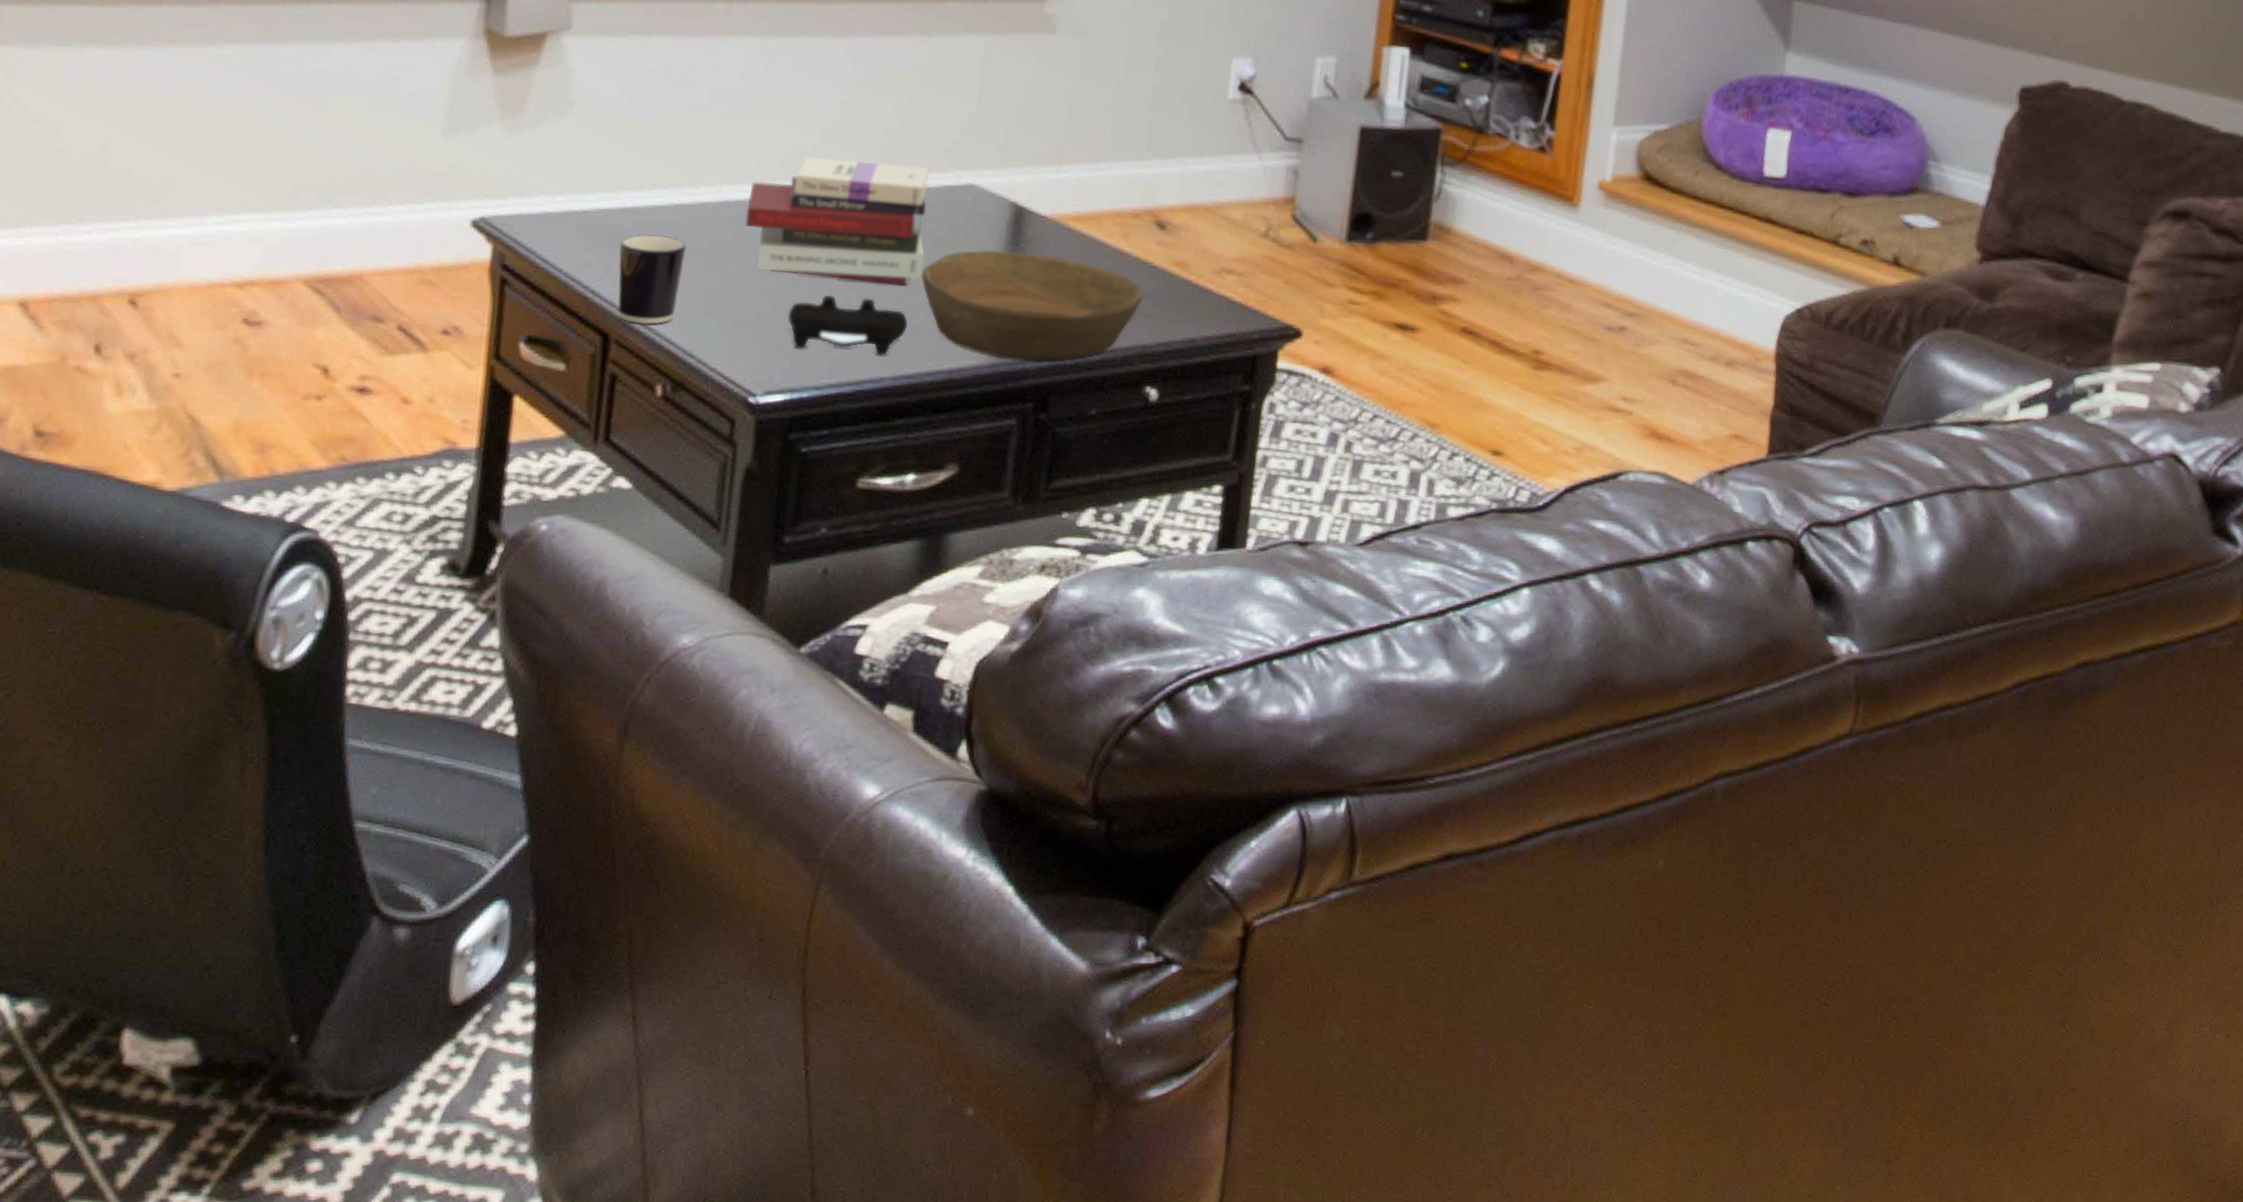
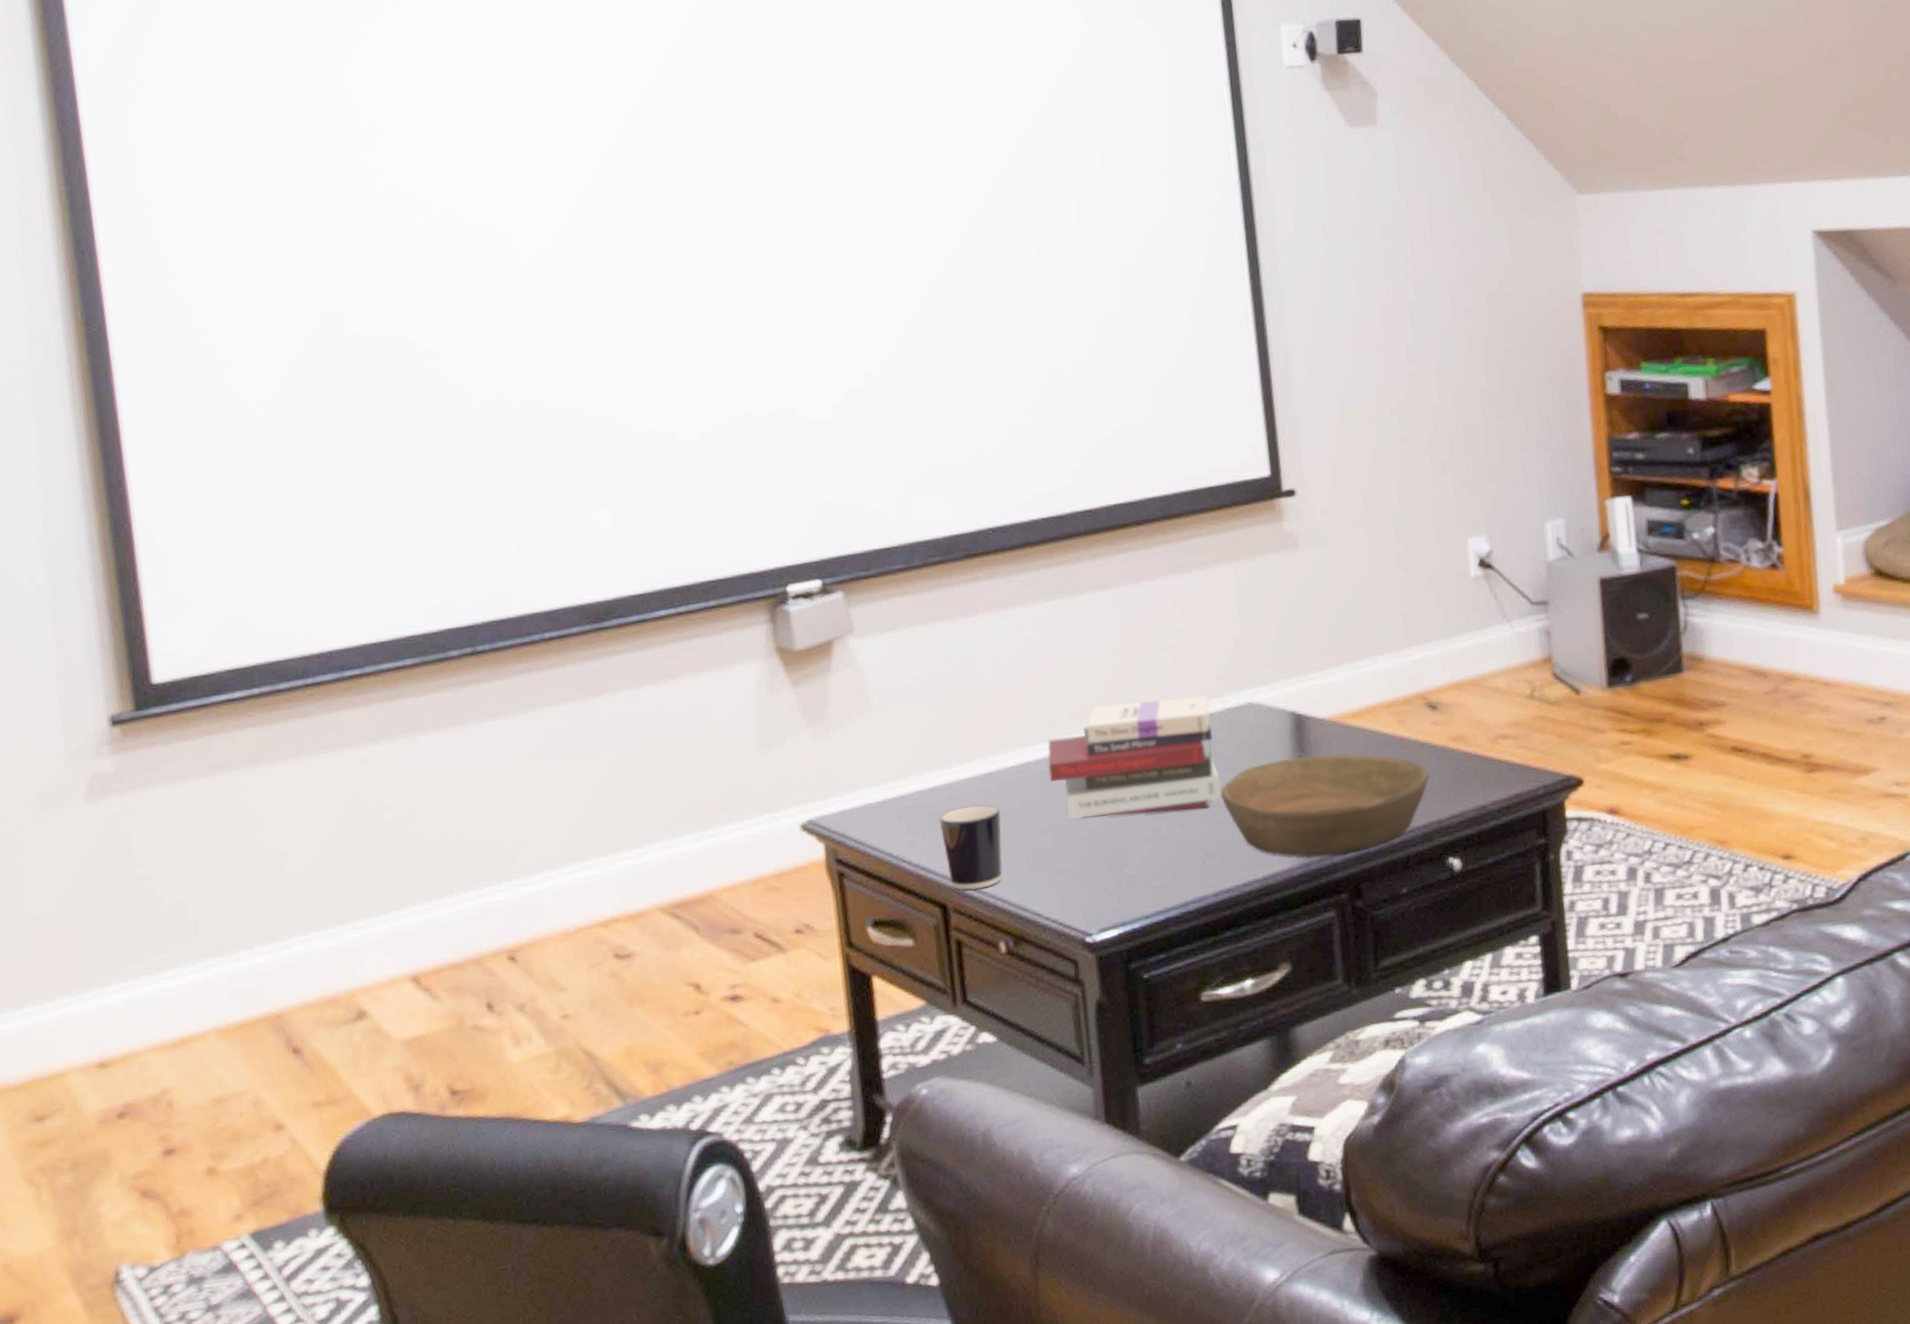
game controller: present [787,294,909,355] -> none [1105,826,1218,884]

